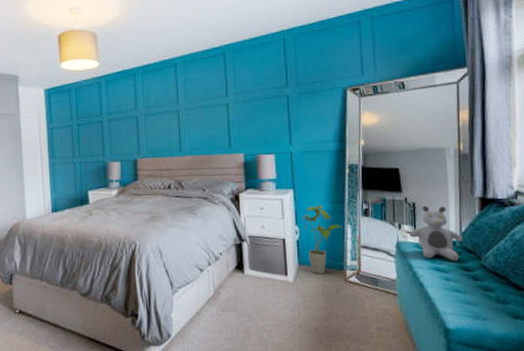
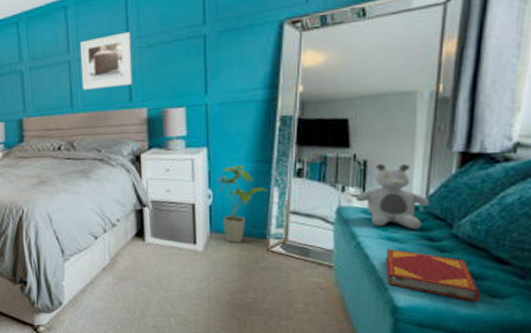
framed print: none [187,88,232,136] -> present [79,31,133,90]
hardback book: none [436,278,507,323] -> present [385,249,480,301]

